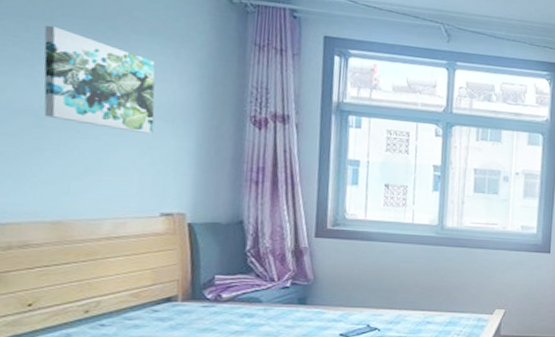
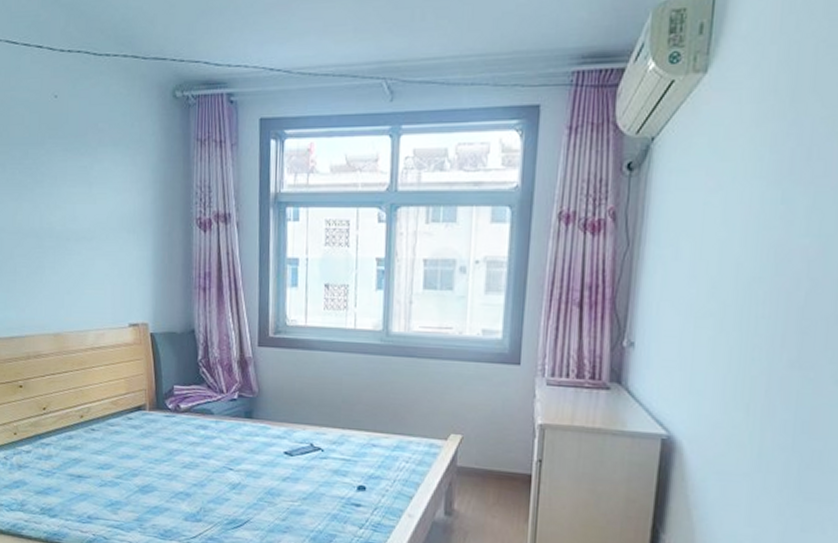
wall art: present [44,25,155,135] -> none [38,149,120,246]

